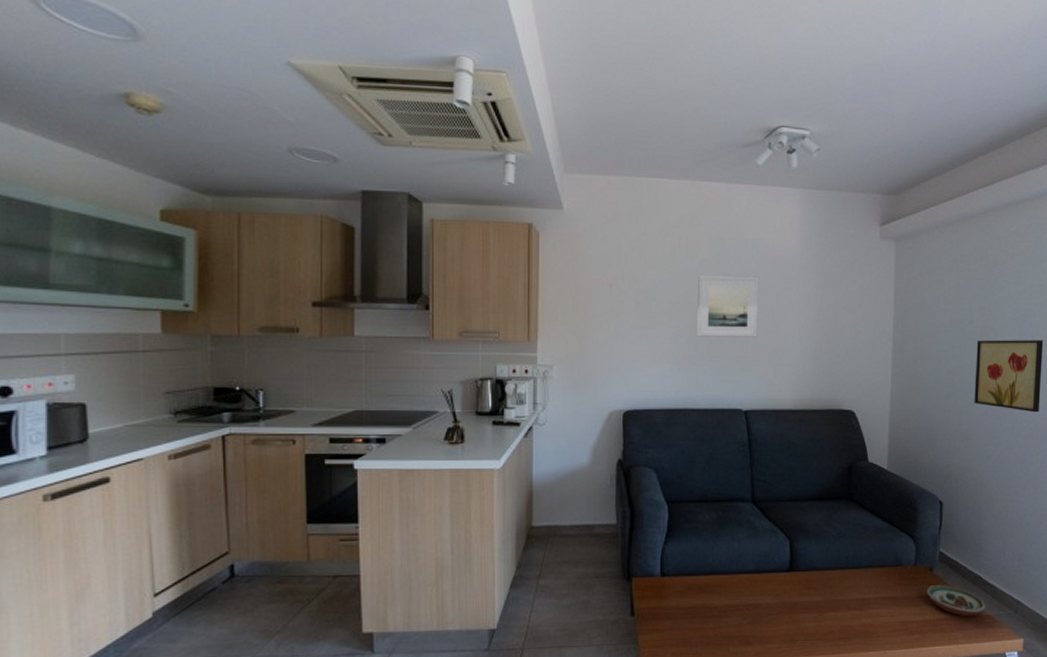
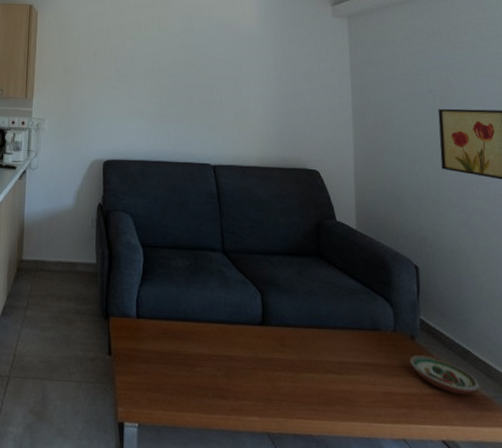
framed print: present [696,275,759,337] -> none [168,46,223,100]

